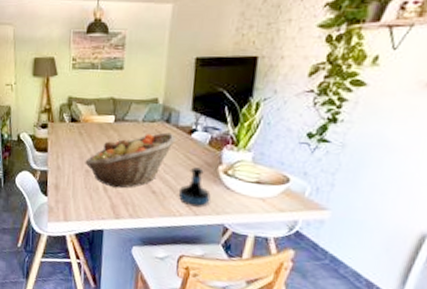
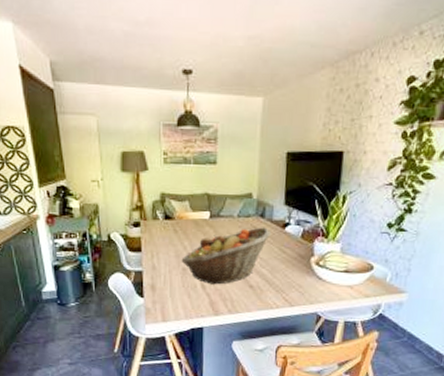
tequila bottle: present [178,167,211,208] -> none [274,260,305,298]

